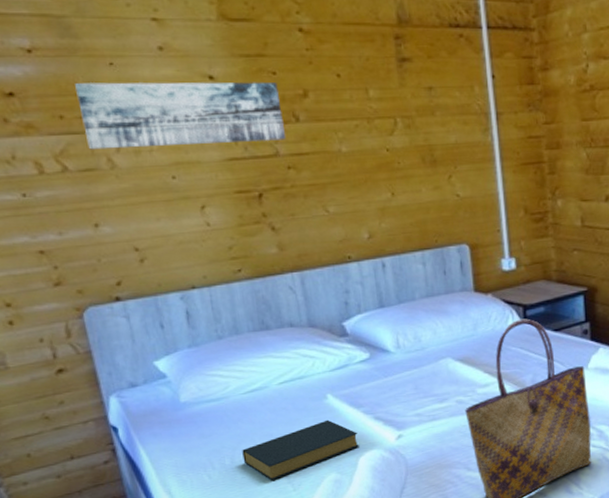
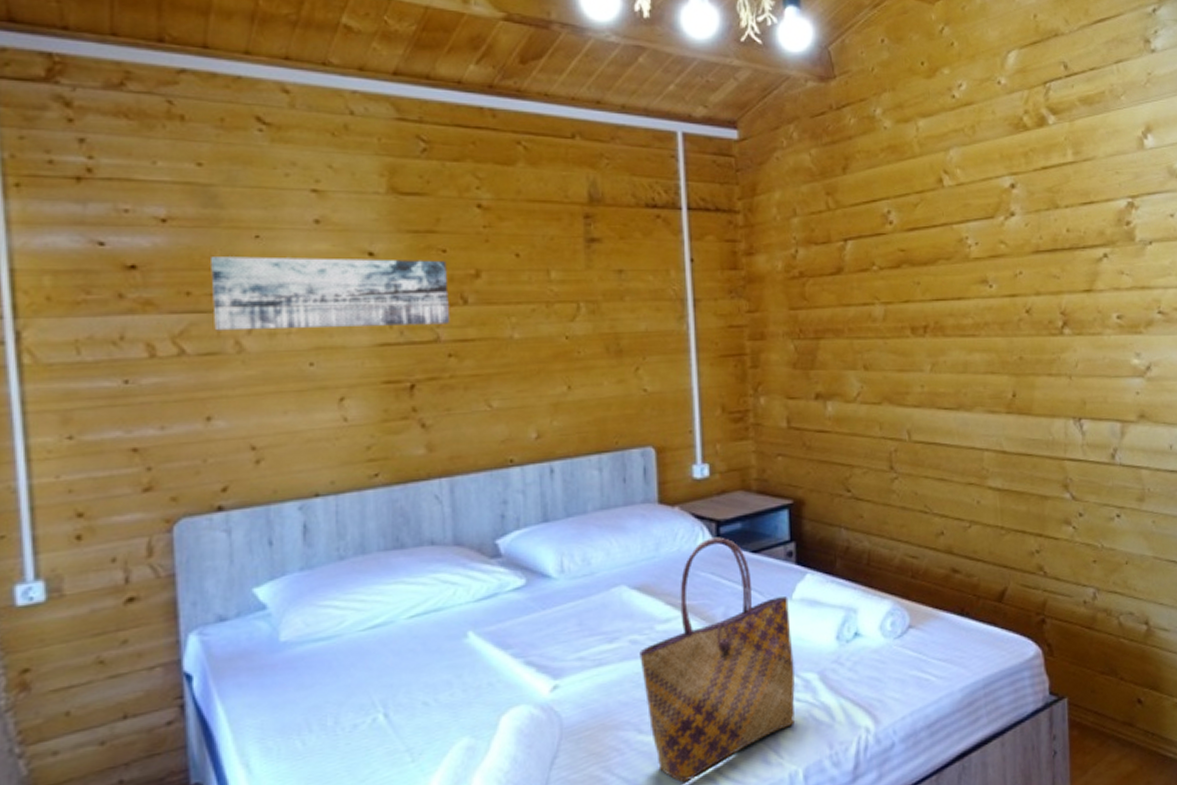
hardback book: present [242,419,359,480] -> none [351,665,503,748]

